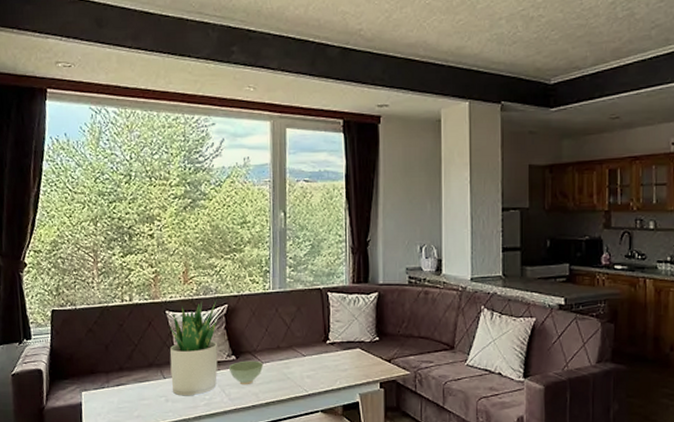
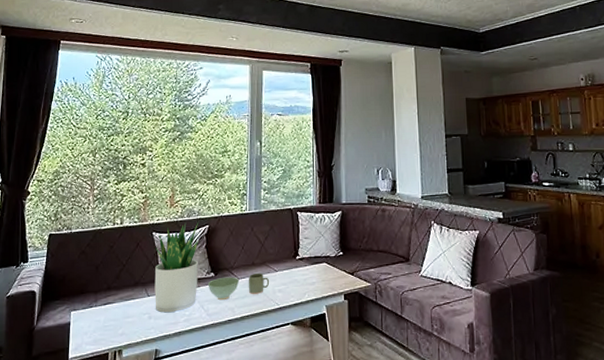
mug: none [273,358,297,379] -> present [248,273,270,294]

